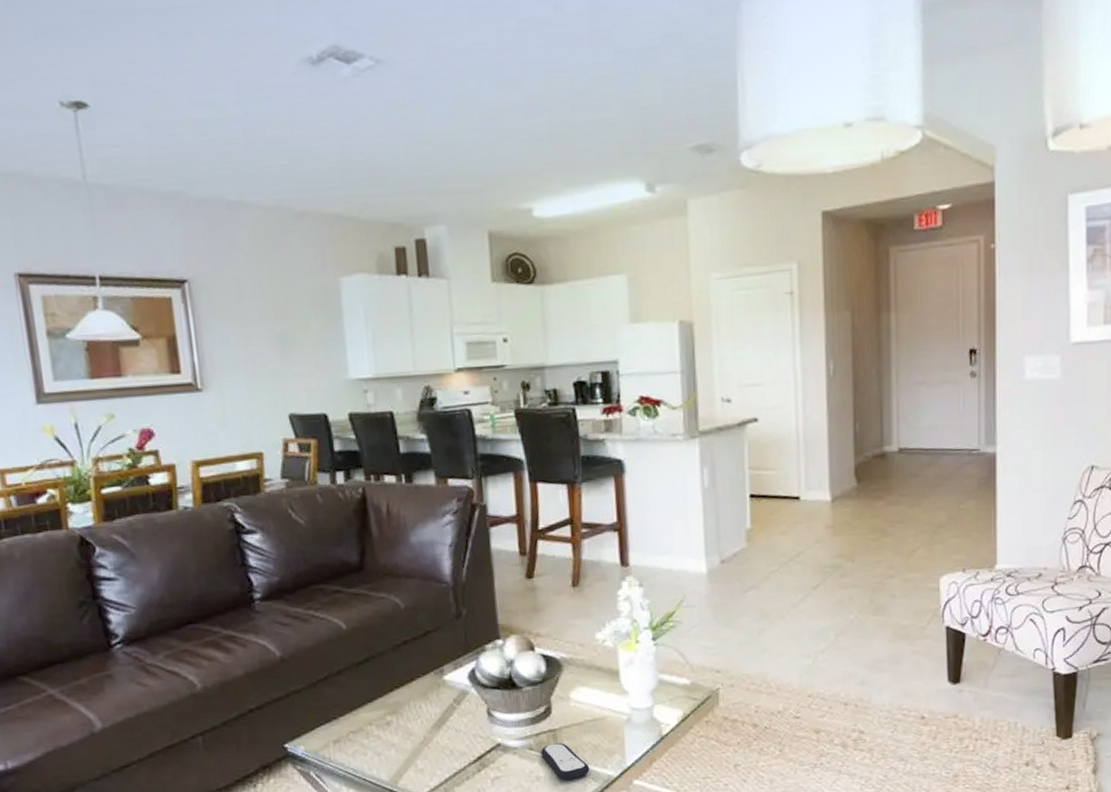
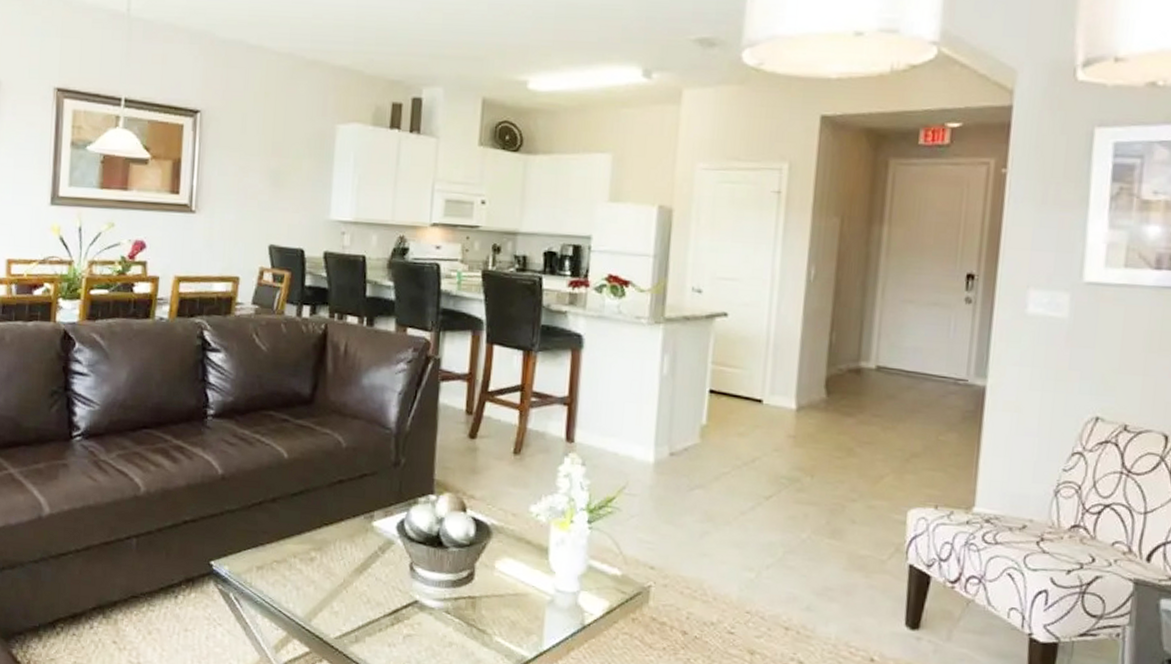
remote control: present [541,742,590,781] -> none [457,610,505,653]

